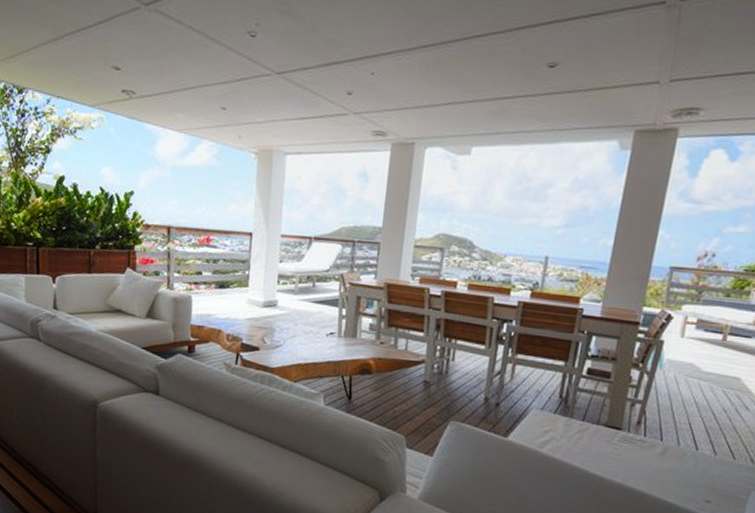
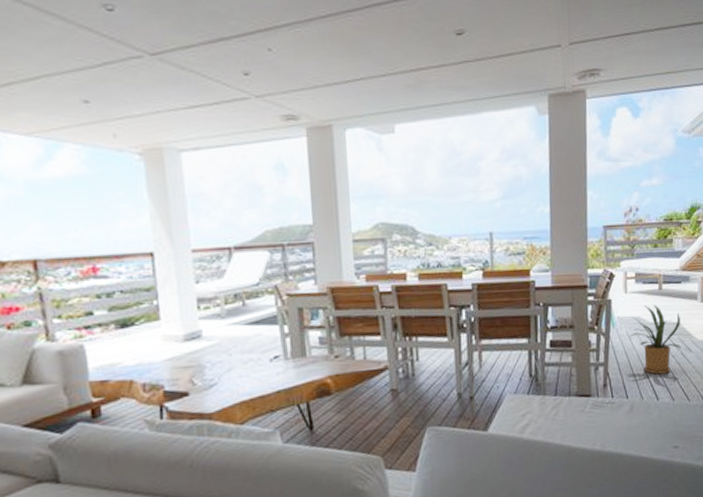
house plant: none [678,353,743,426] -> present [630,305,681,375]

